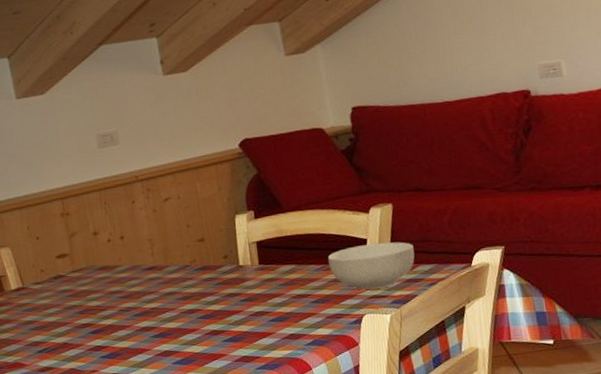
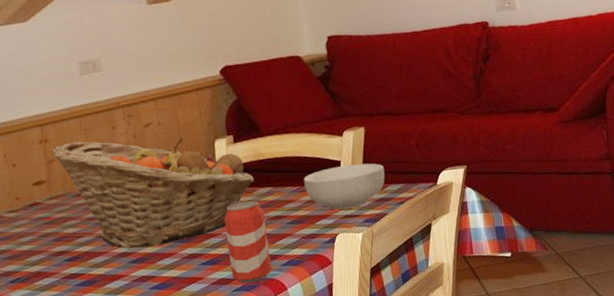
fruit basket: none [72,212,277,323] -> present [51,137,255,249]
beverage can: none [246,278,296,362] -> present [224,201,272,283]

